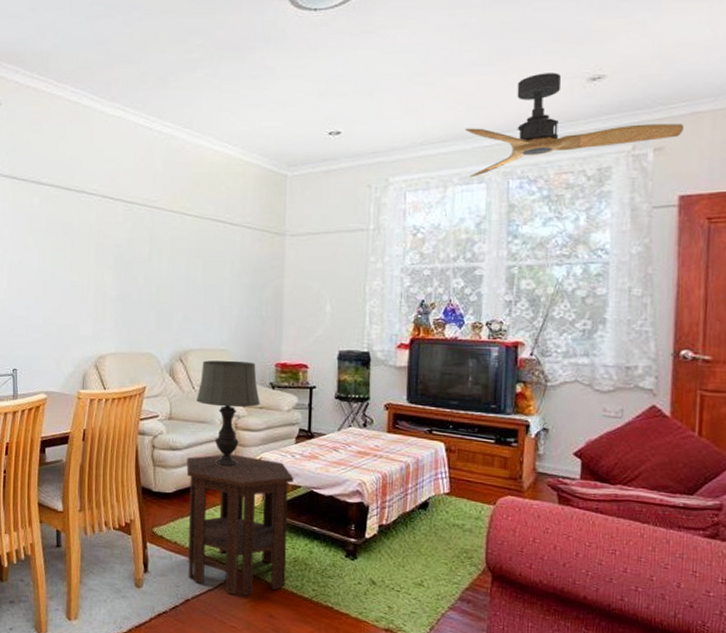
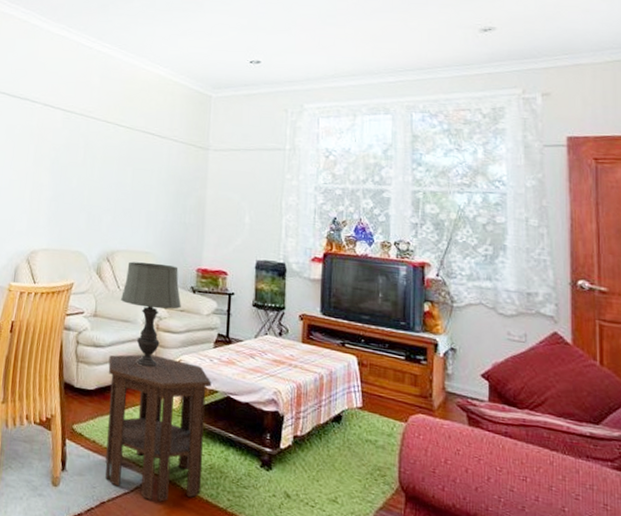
ceiling fan: present [465,73,685,178] -> none [371,22,568,109]

